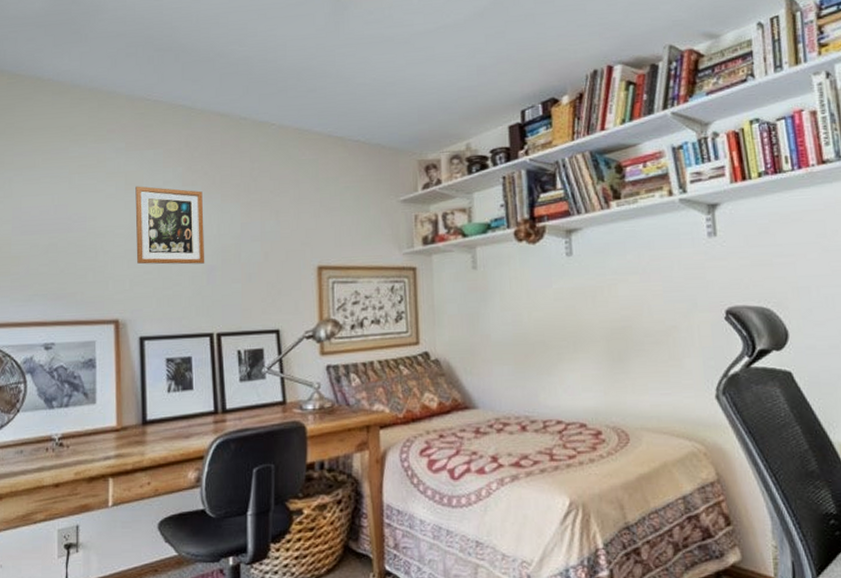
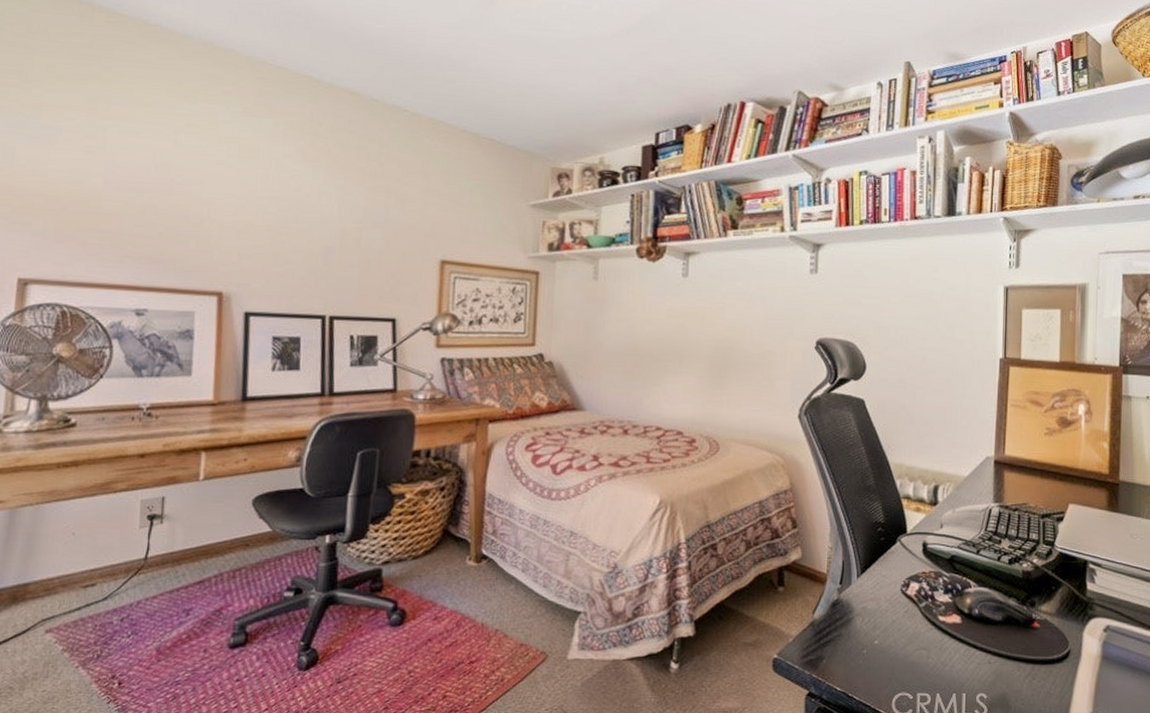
picture frame: present [135,186,205,265] -> none [246,155,325,244]

